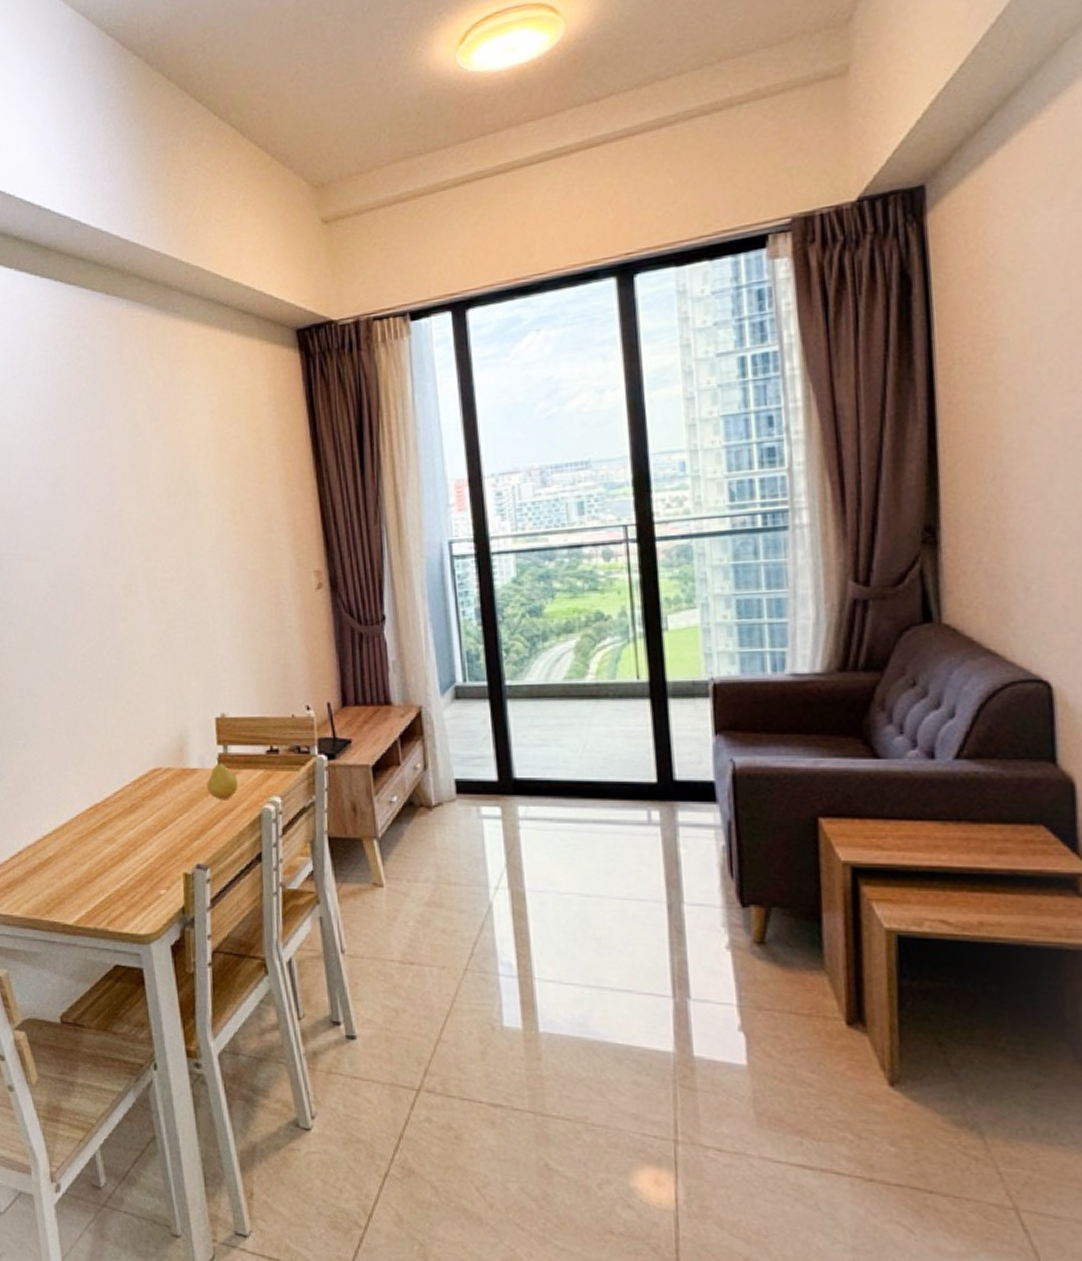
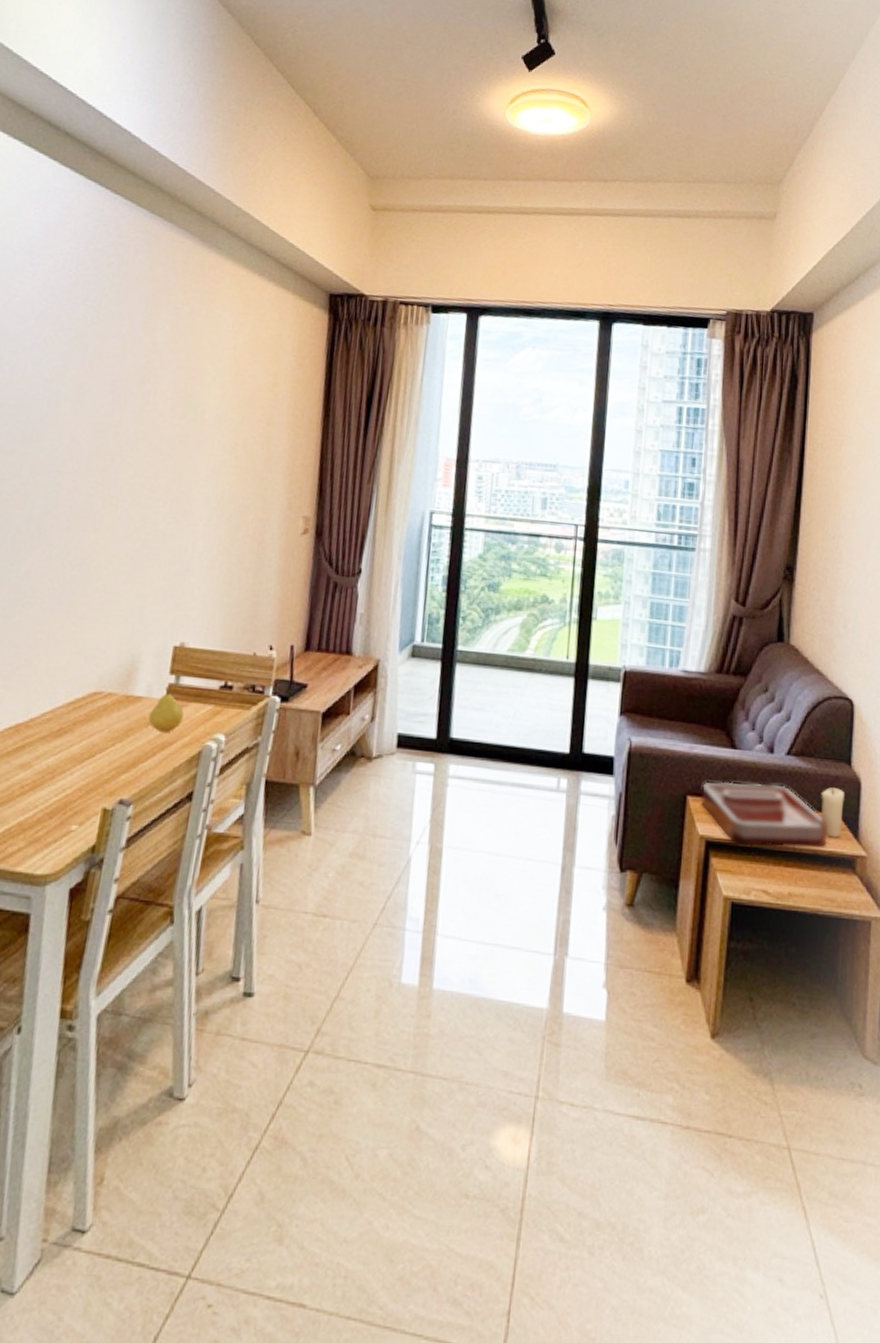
decorative tray: none [838,795,1029,870] -> present [701,781,827,848]
candle: none [1013,793,1051,855] -> present [821,787,844,839]

